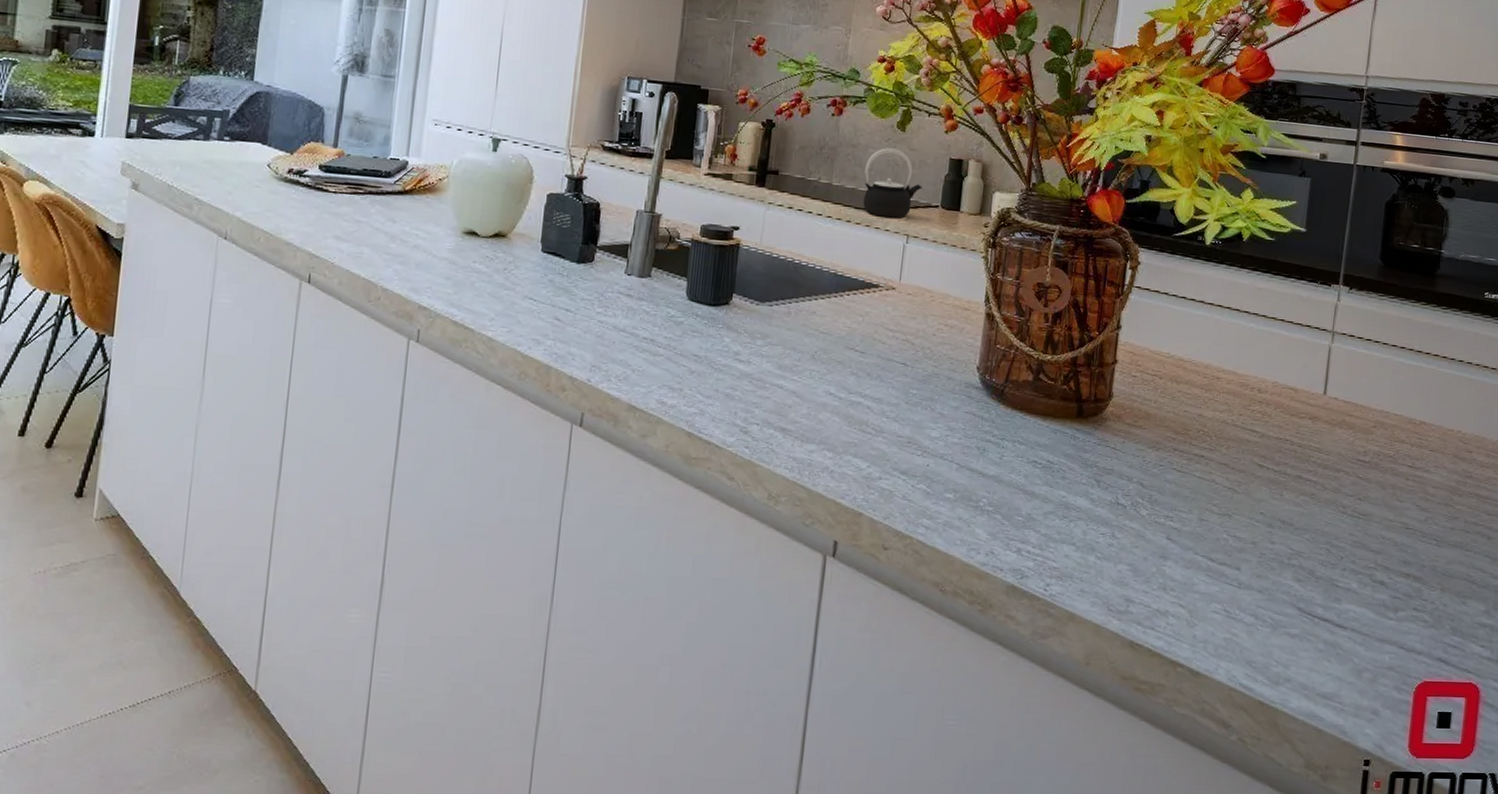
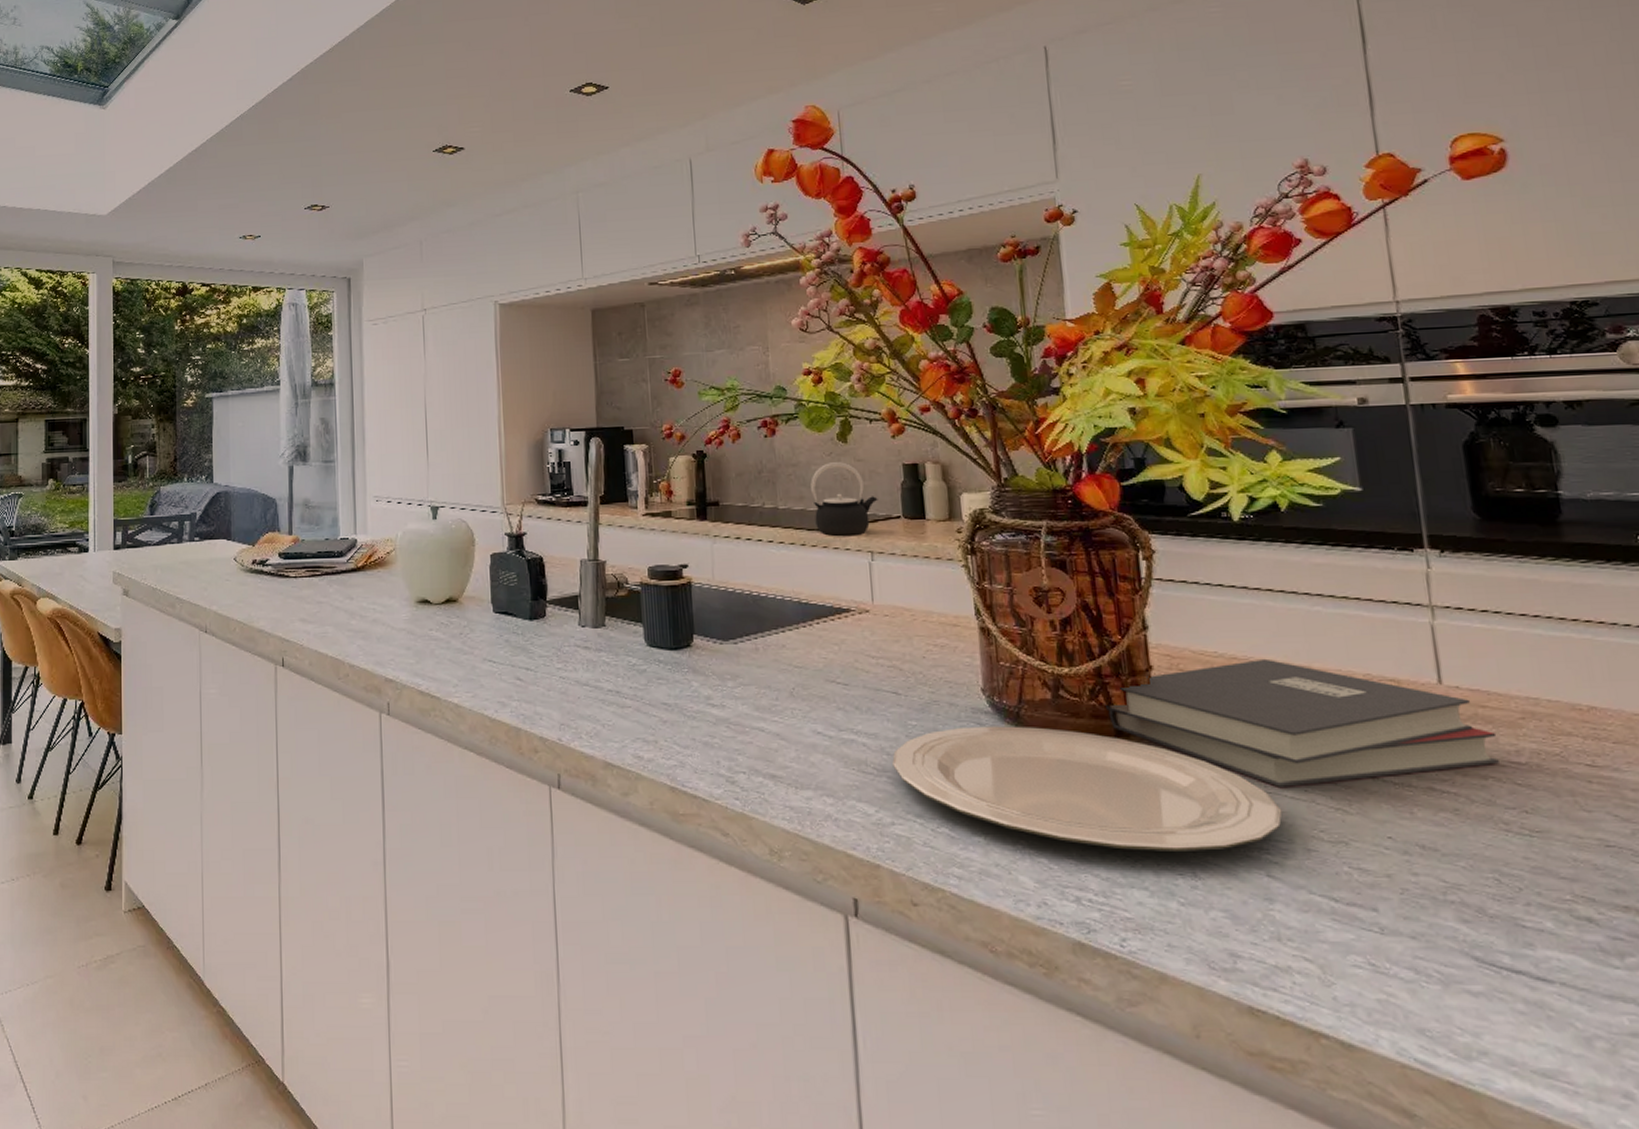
plate: none [889,398,1189,516] -> present [892,726,1283,853]
hardback book: none [1073,362,1354,469] -> present [1104,658,1499,787]

